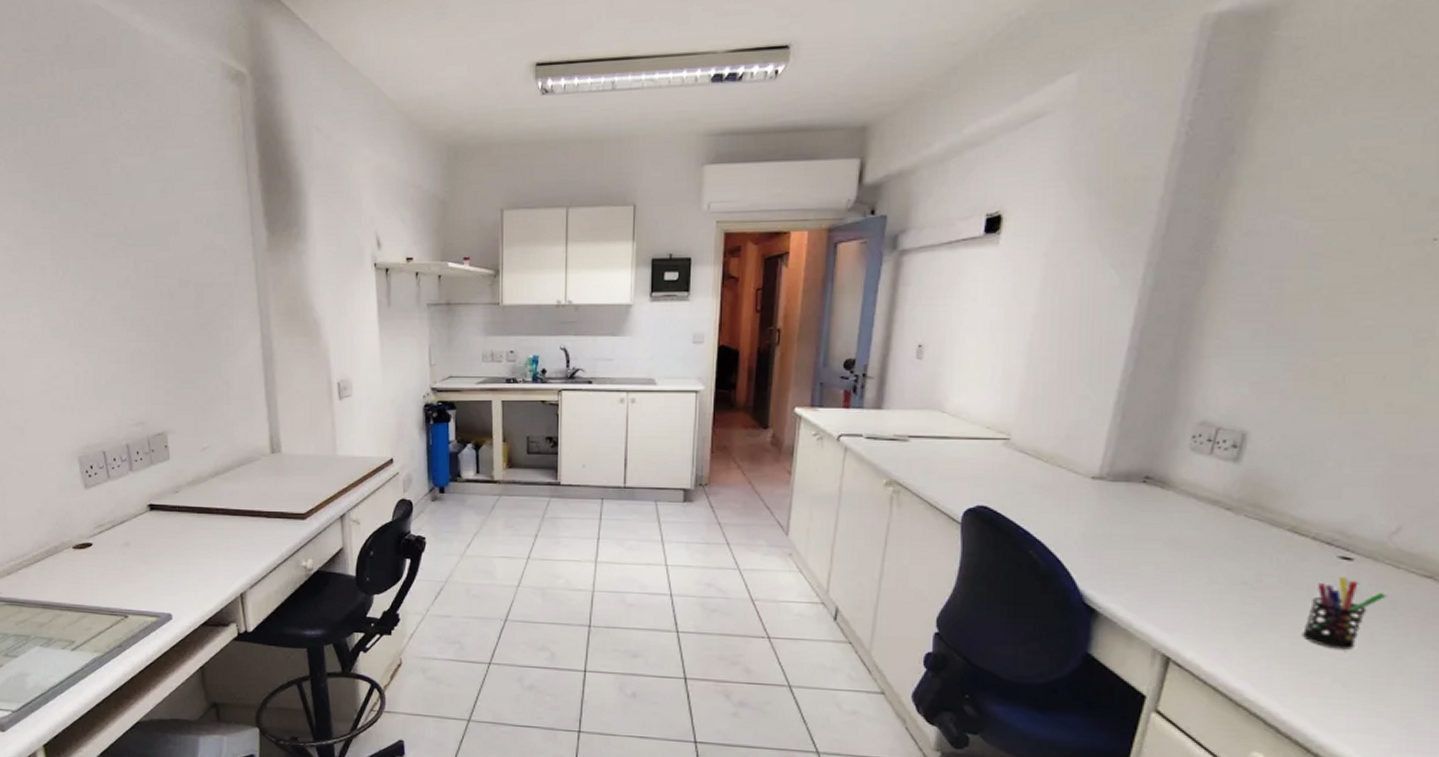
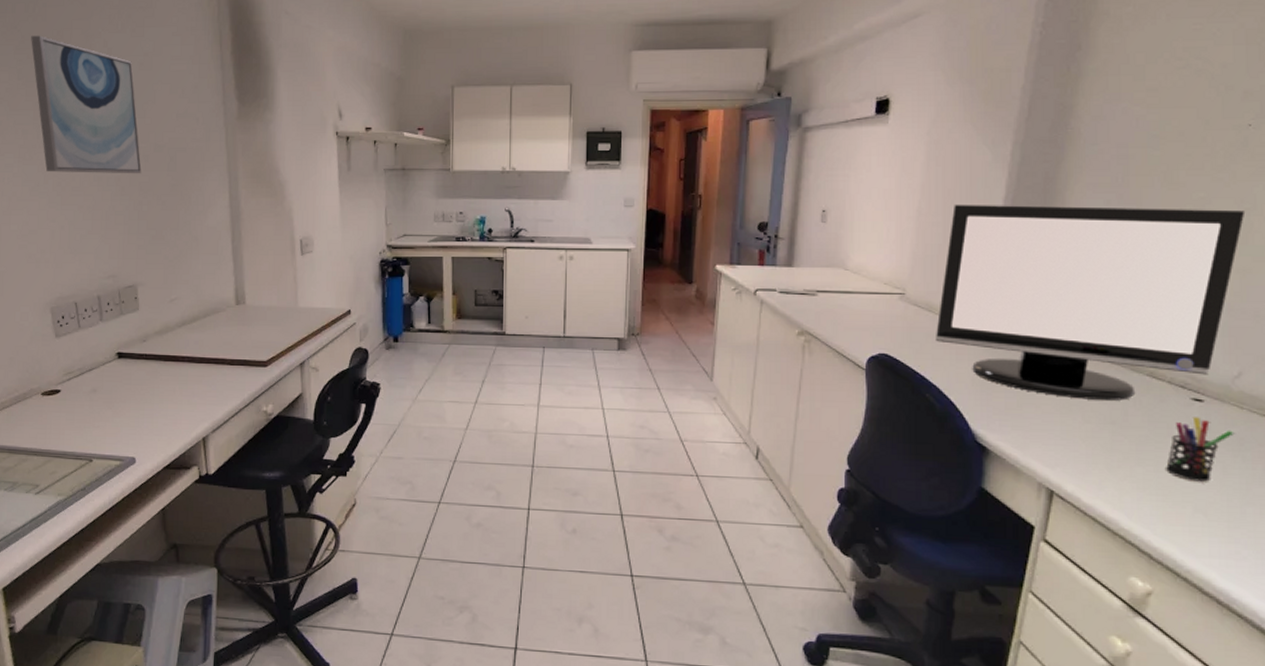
wall art: none [44,161,167,313] -> present [31,35,142,174]
monitor: none [1043,336,1421,559] -> present [936,204,1246,401]

